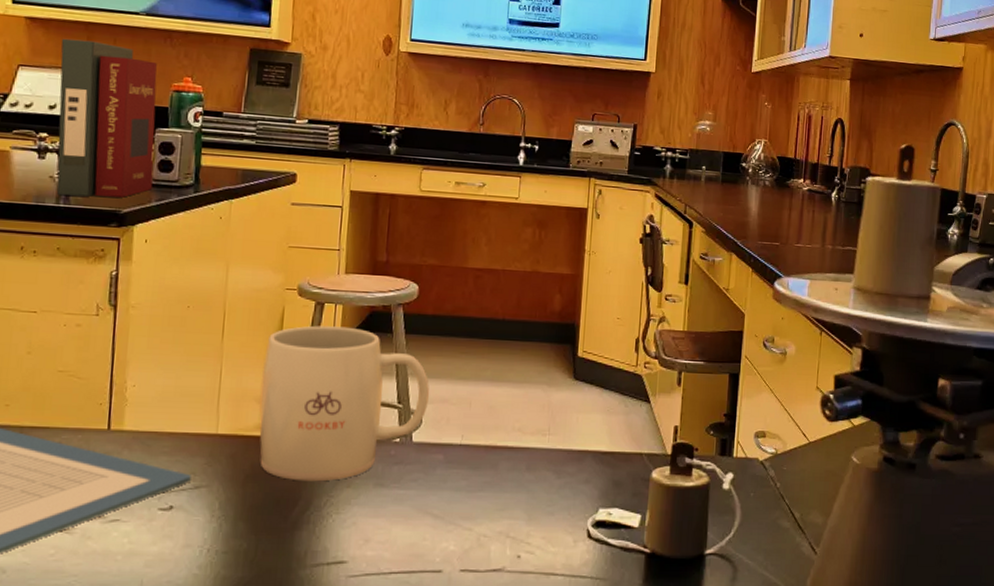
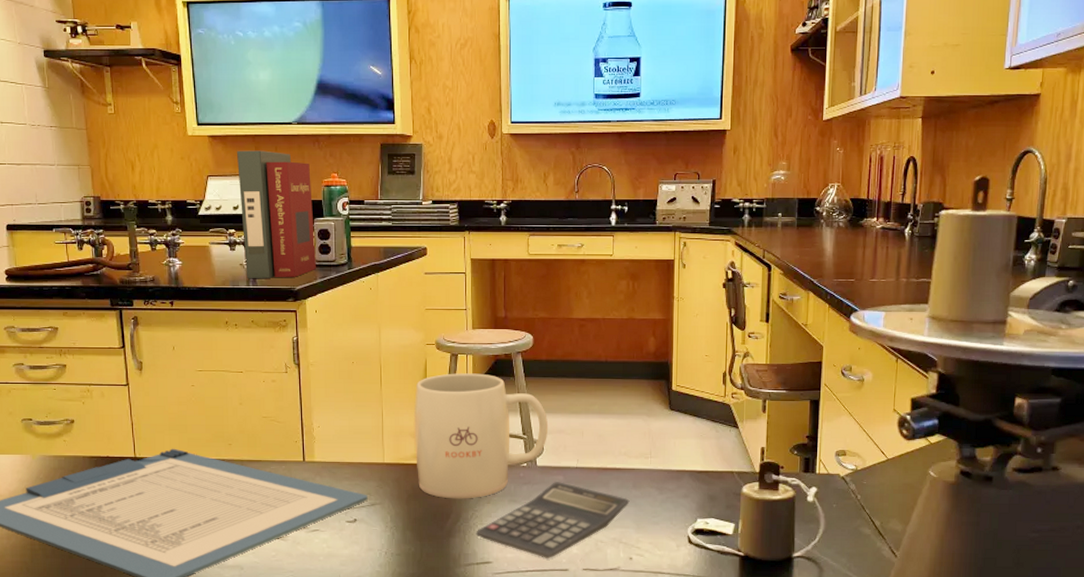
calculator: none [329,462,522,557] -> present [476,482,630,558]

